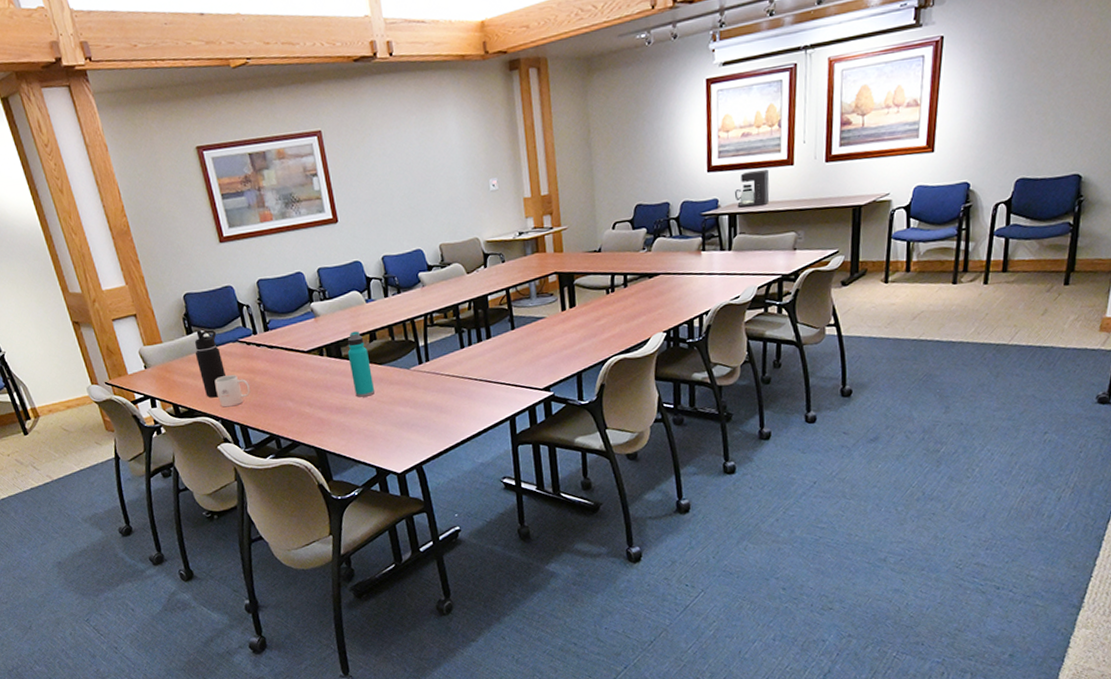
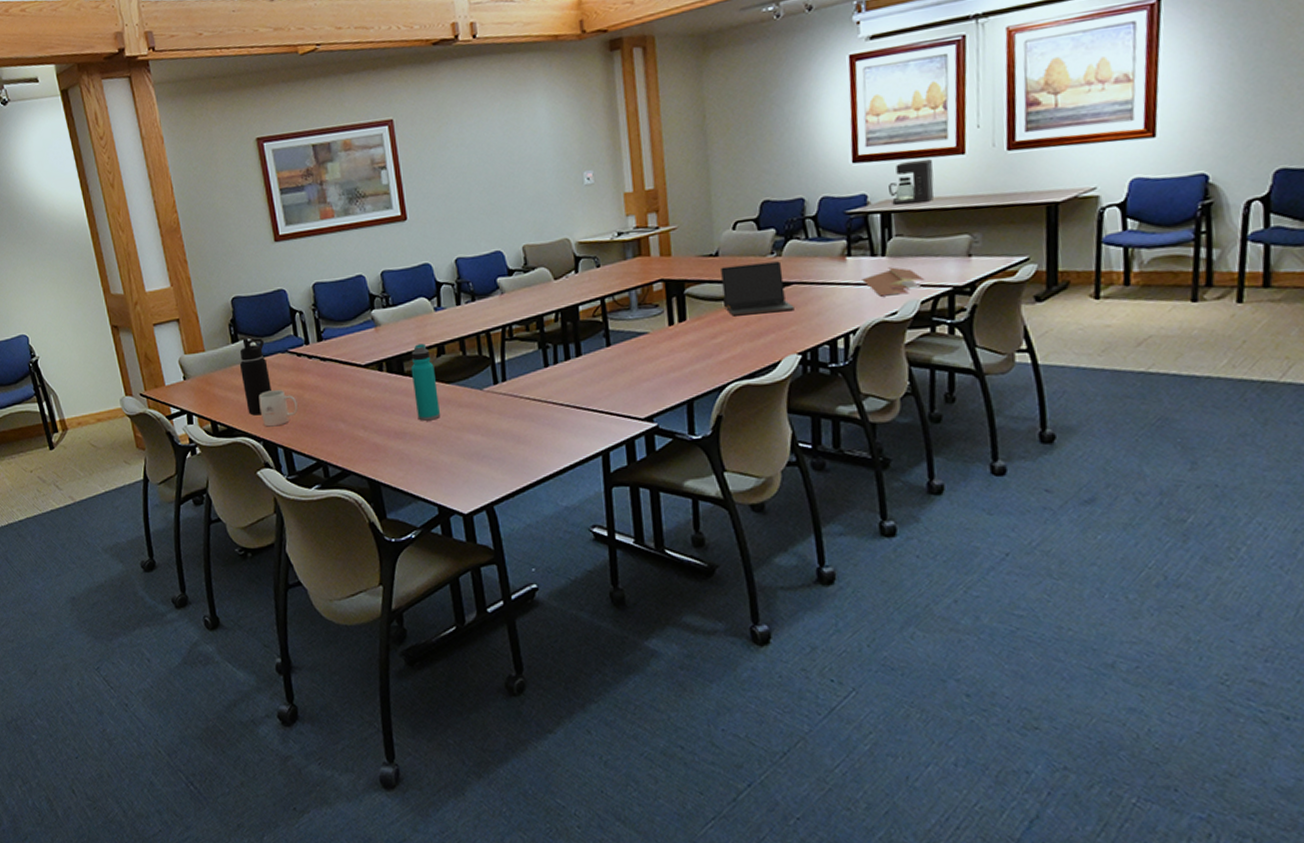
laptop: none [603,255,661,302] -> present [721,261,794,316]
papers: none [713,259,761,284] -> present [862,267,925,297]

